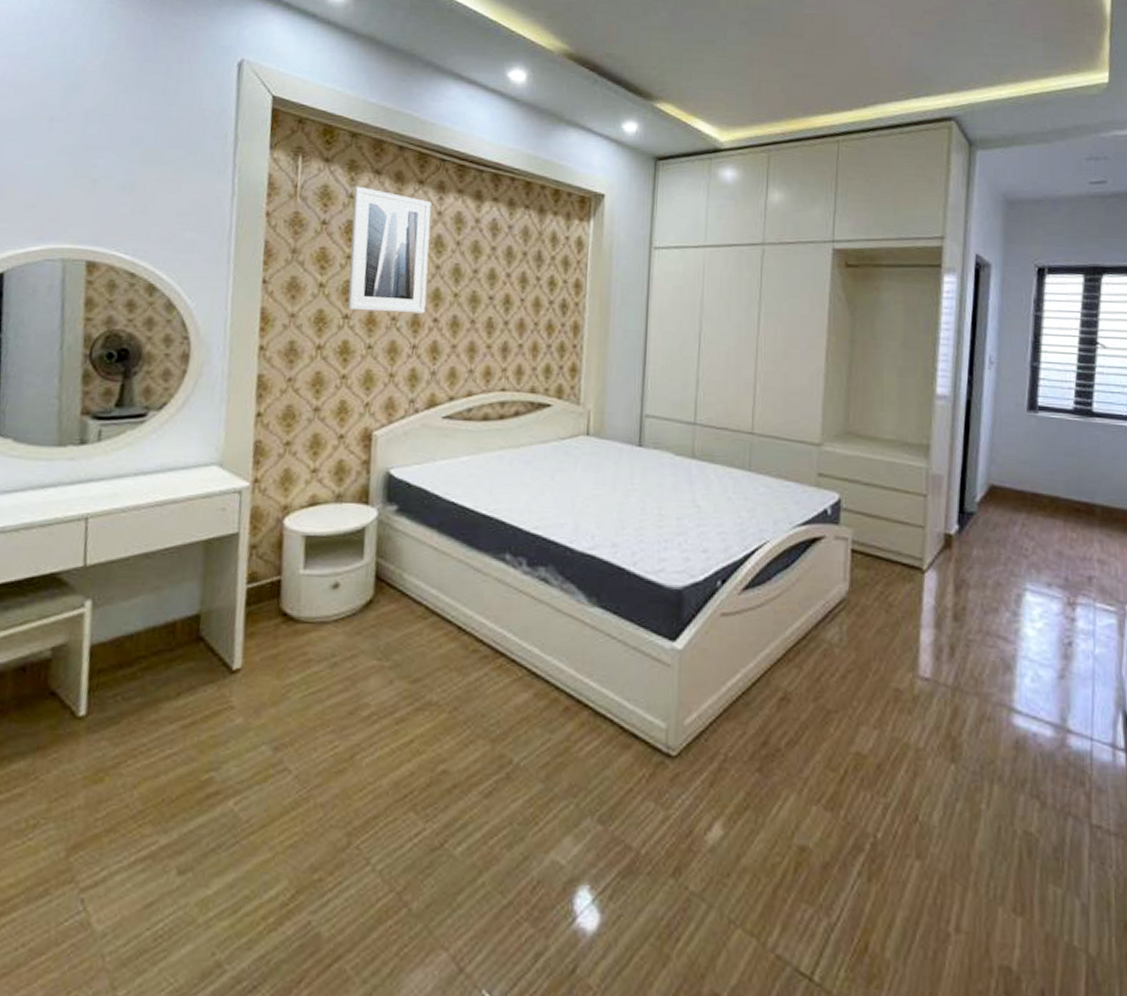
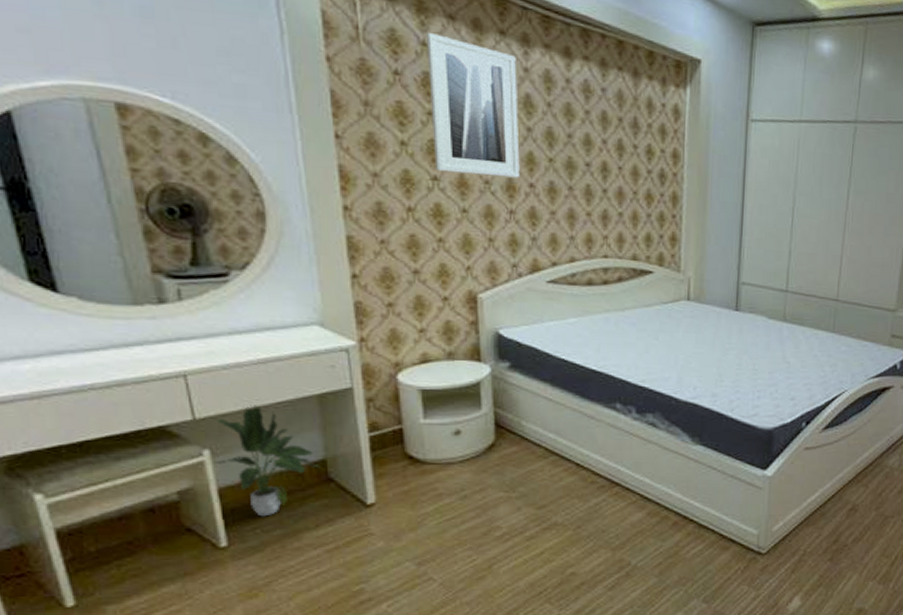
potted plant: none [92,551,194,681] -> present [213,405,321,517]

